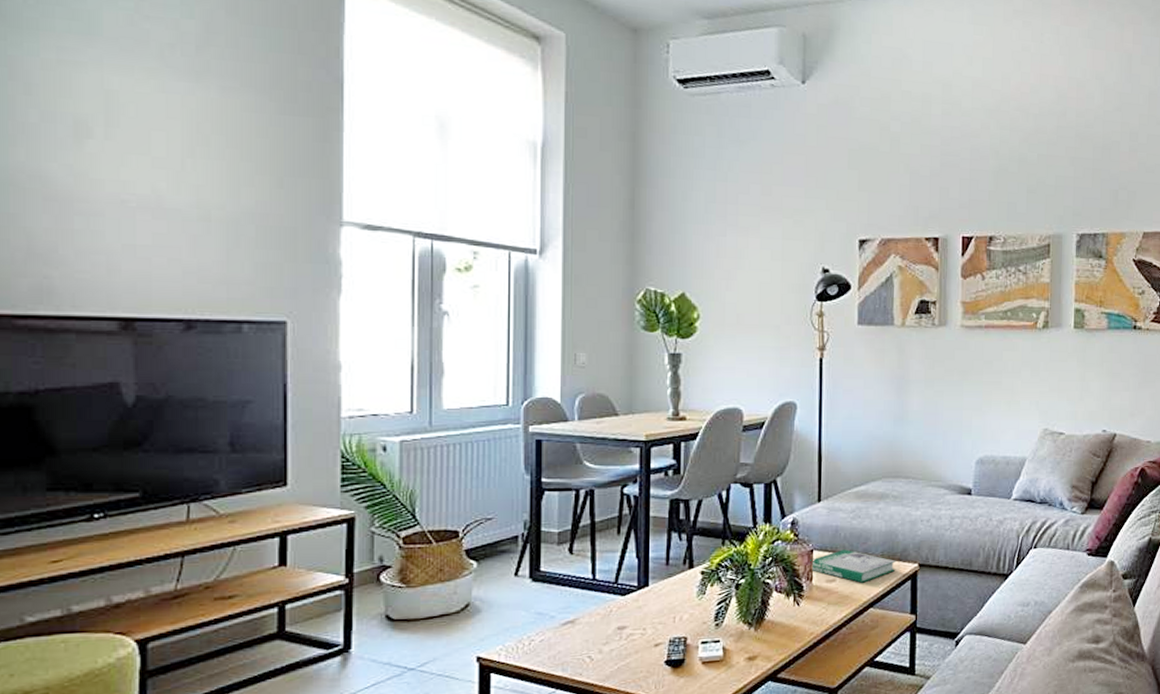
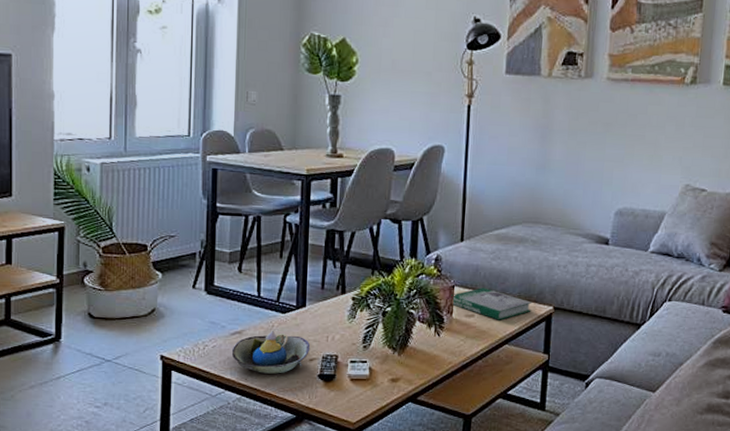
decorative bowl: none [563,615,655,666] -> present [231,330,311,374]

